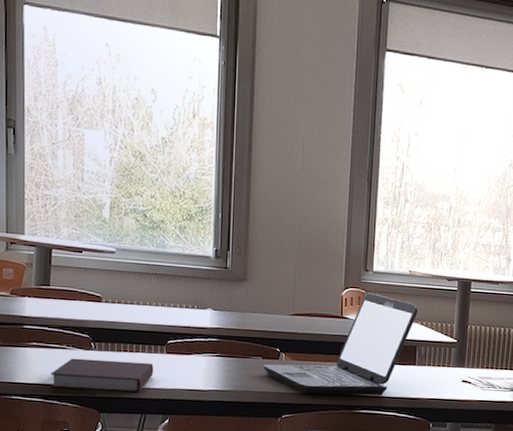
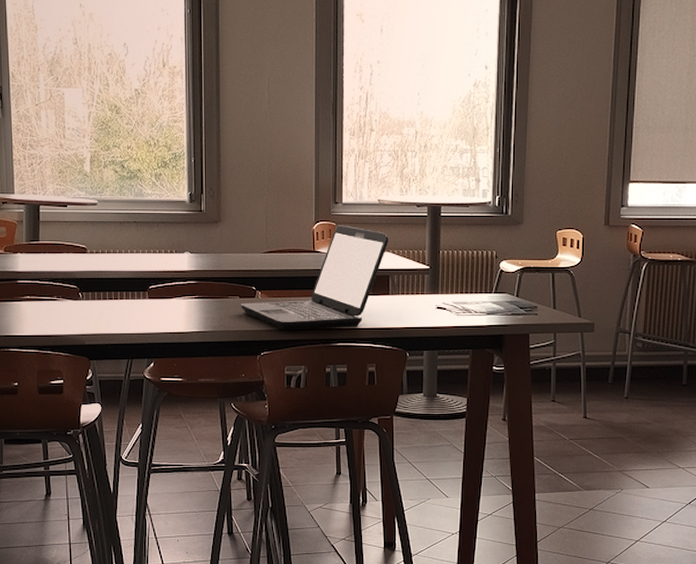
notebook: present [50,358,154,392] -> none [43,309,138,338]

